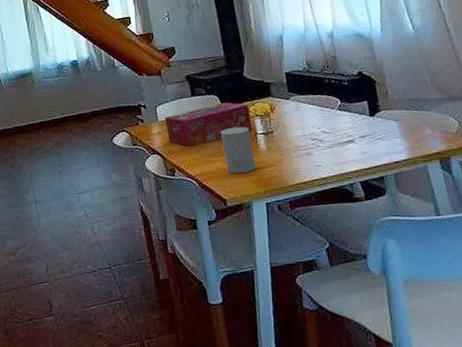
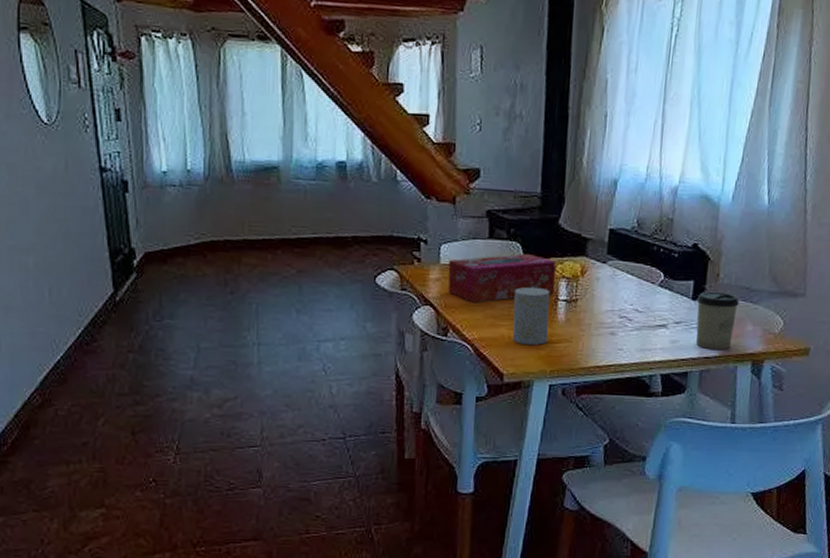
cup: none [374,105,416,155] -> present [696,291,739,351]

